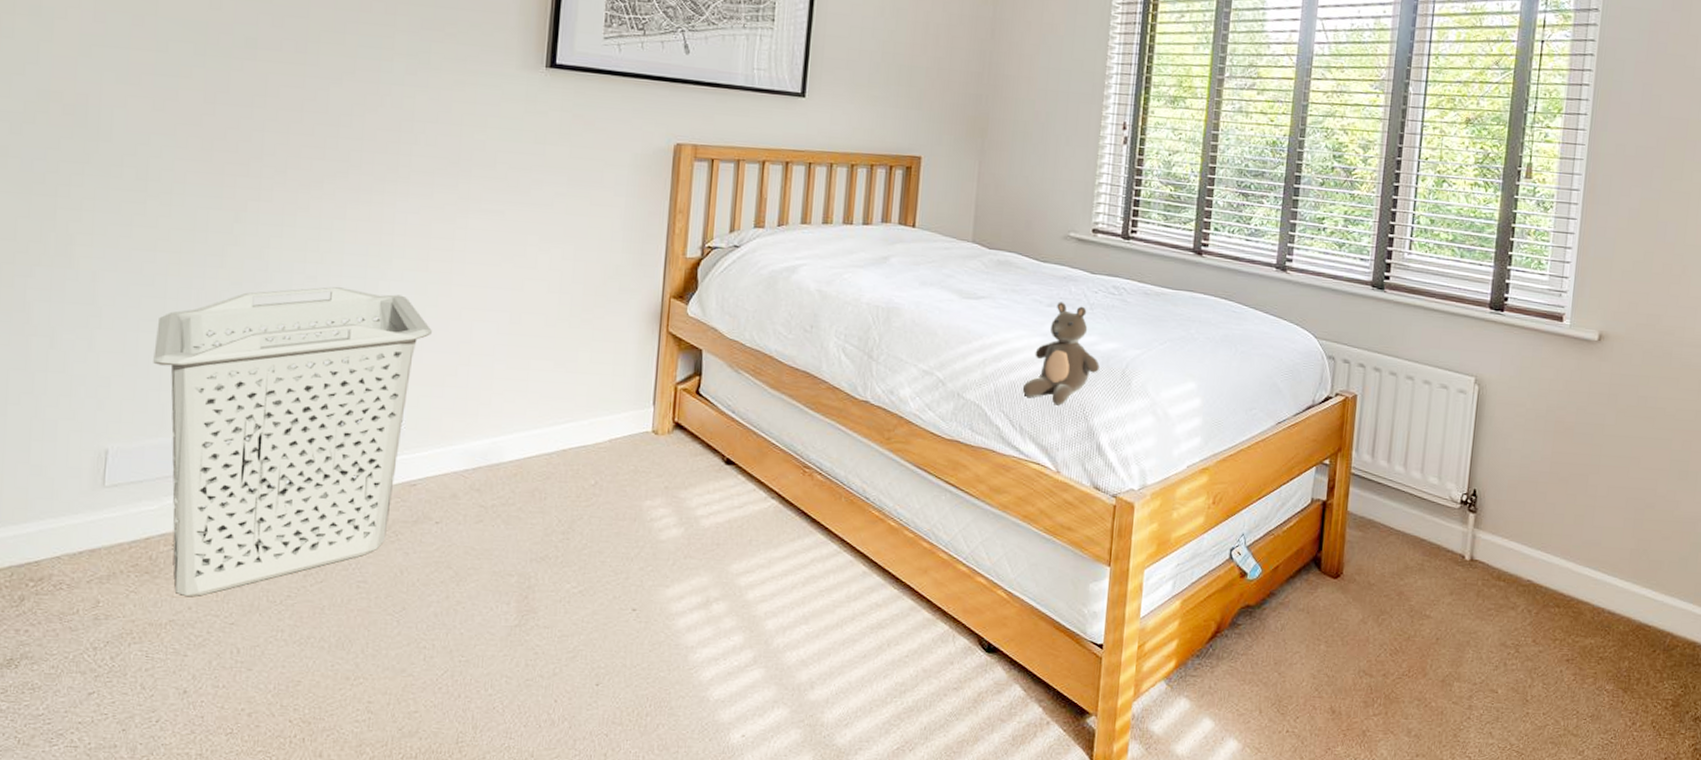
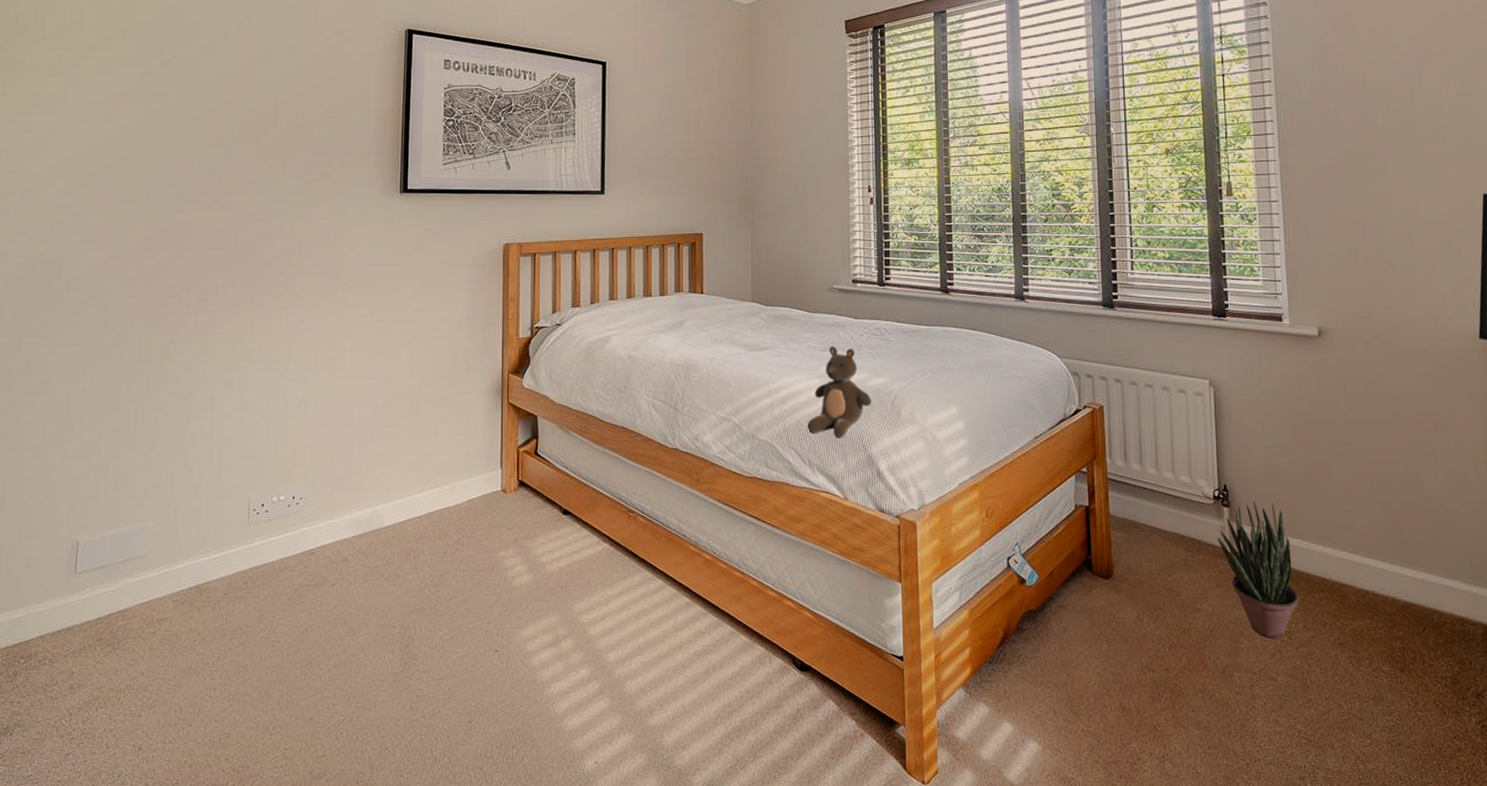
laundry basket: present [153,287,432,597] -> none [111,390,322,664]
potted plant: none [1458,508,1533,651] -> present [1217,501,1299,638]

